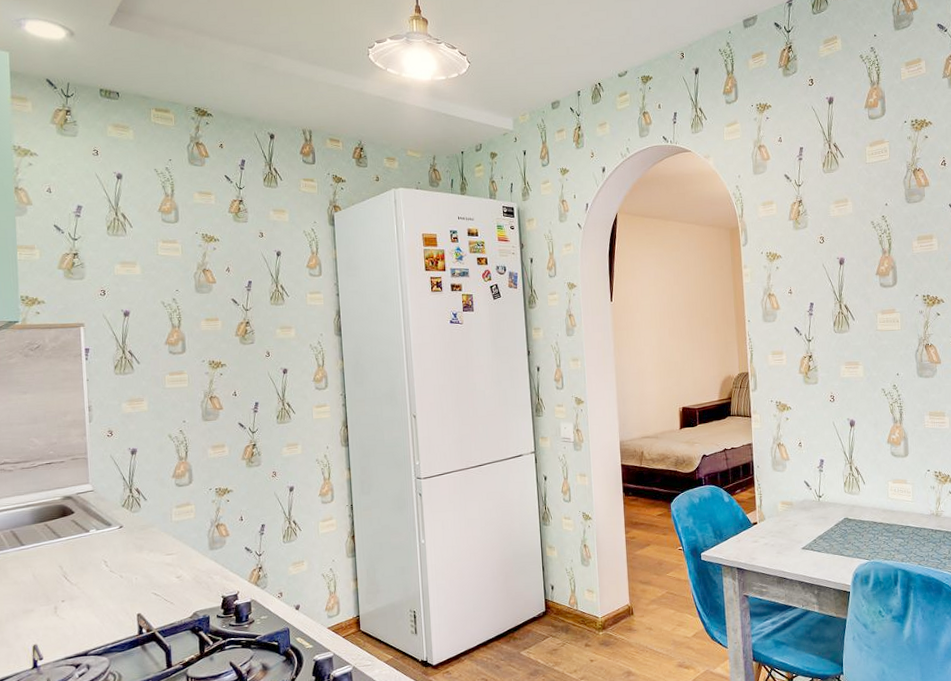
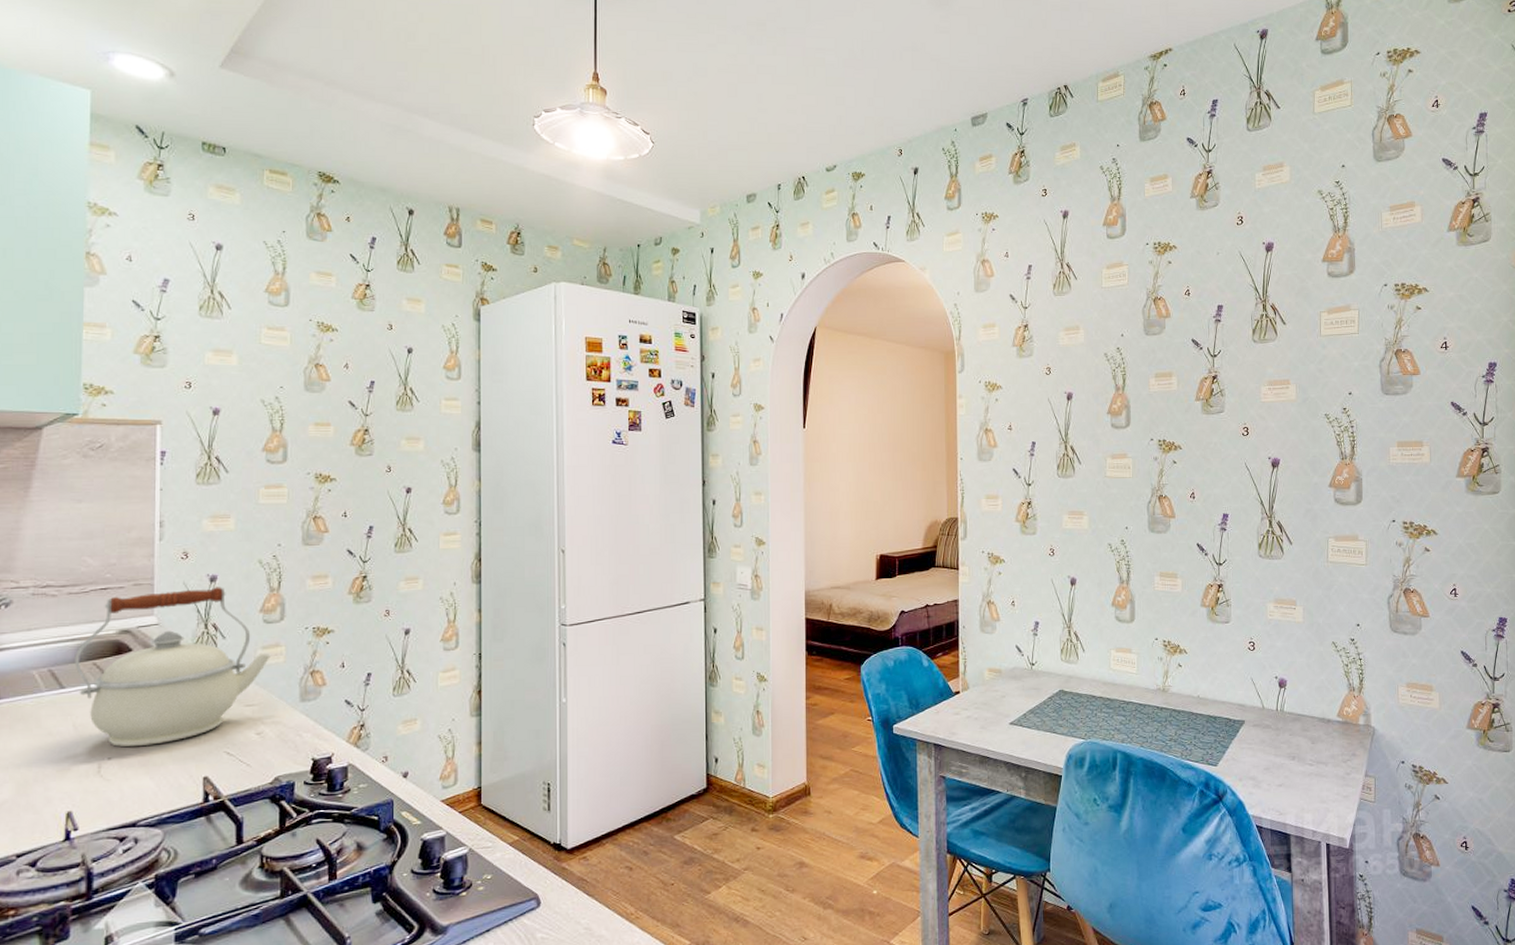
kettle: none [30,458,183,592] -> present [75,587,271,747]

